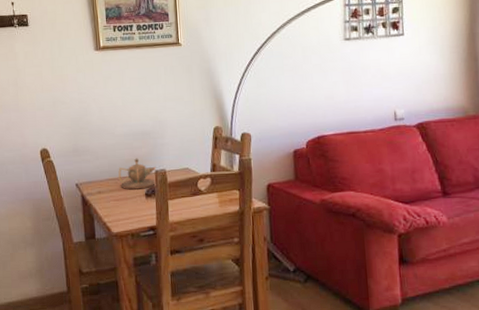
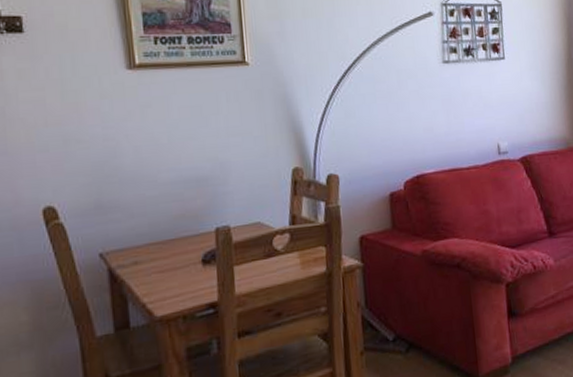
teapot: present [118,158,157,190] -> none [163,213,218,257]

